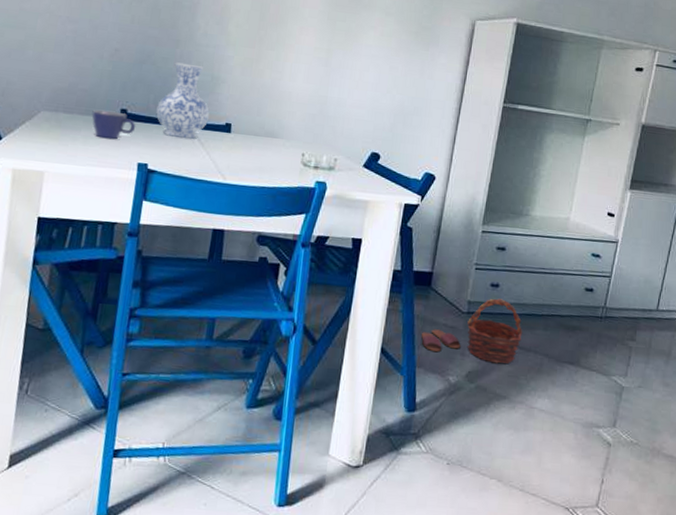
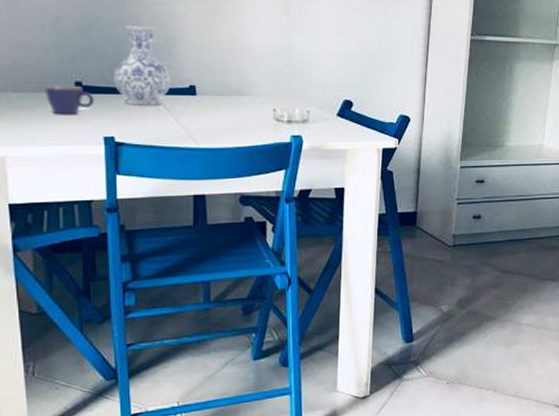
slippers: present [421,329,461,353] -> none [412,265,450,286]
basket: present [467,298,523,364] -> none [454,229,507,289]

